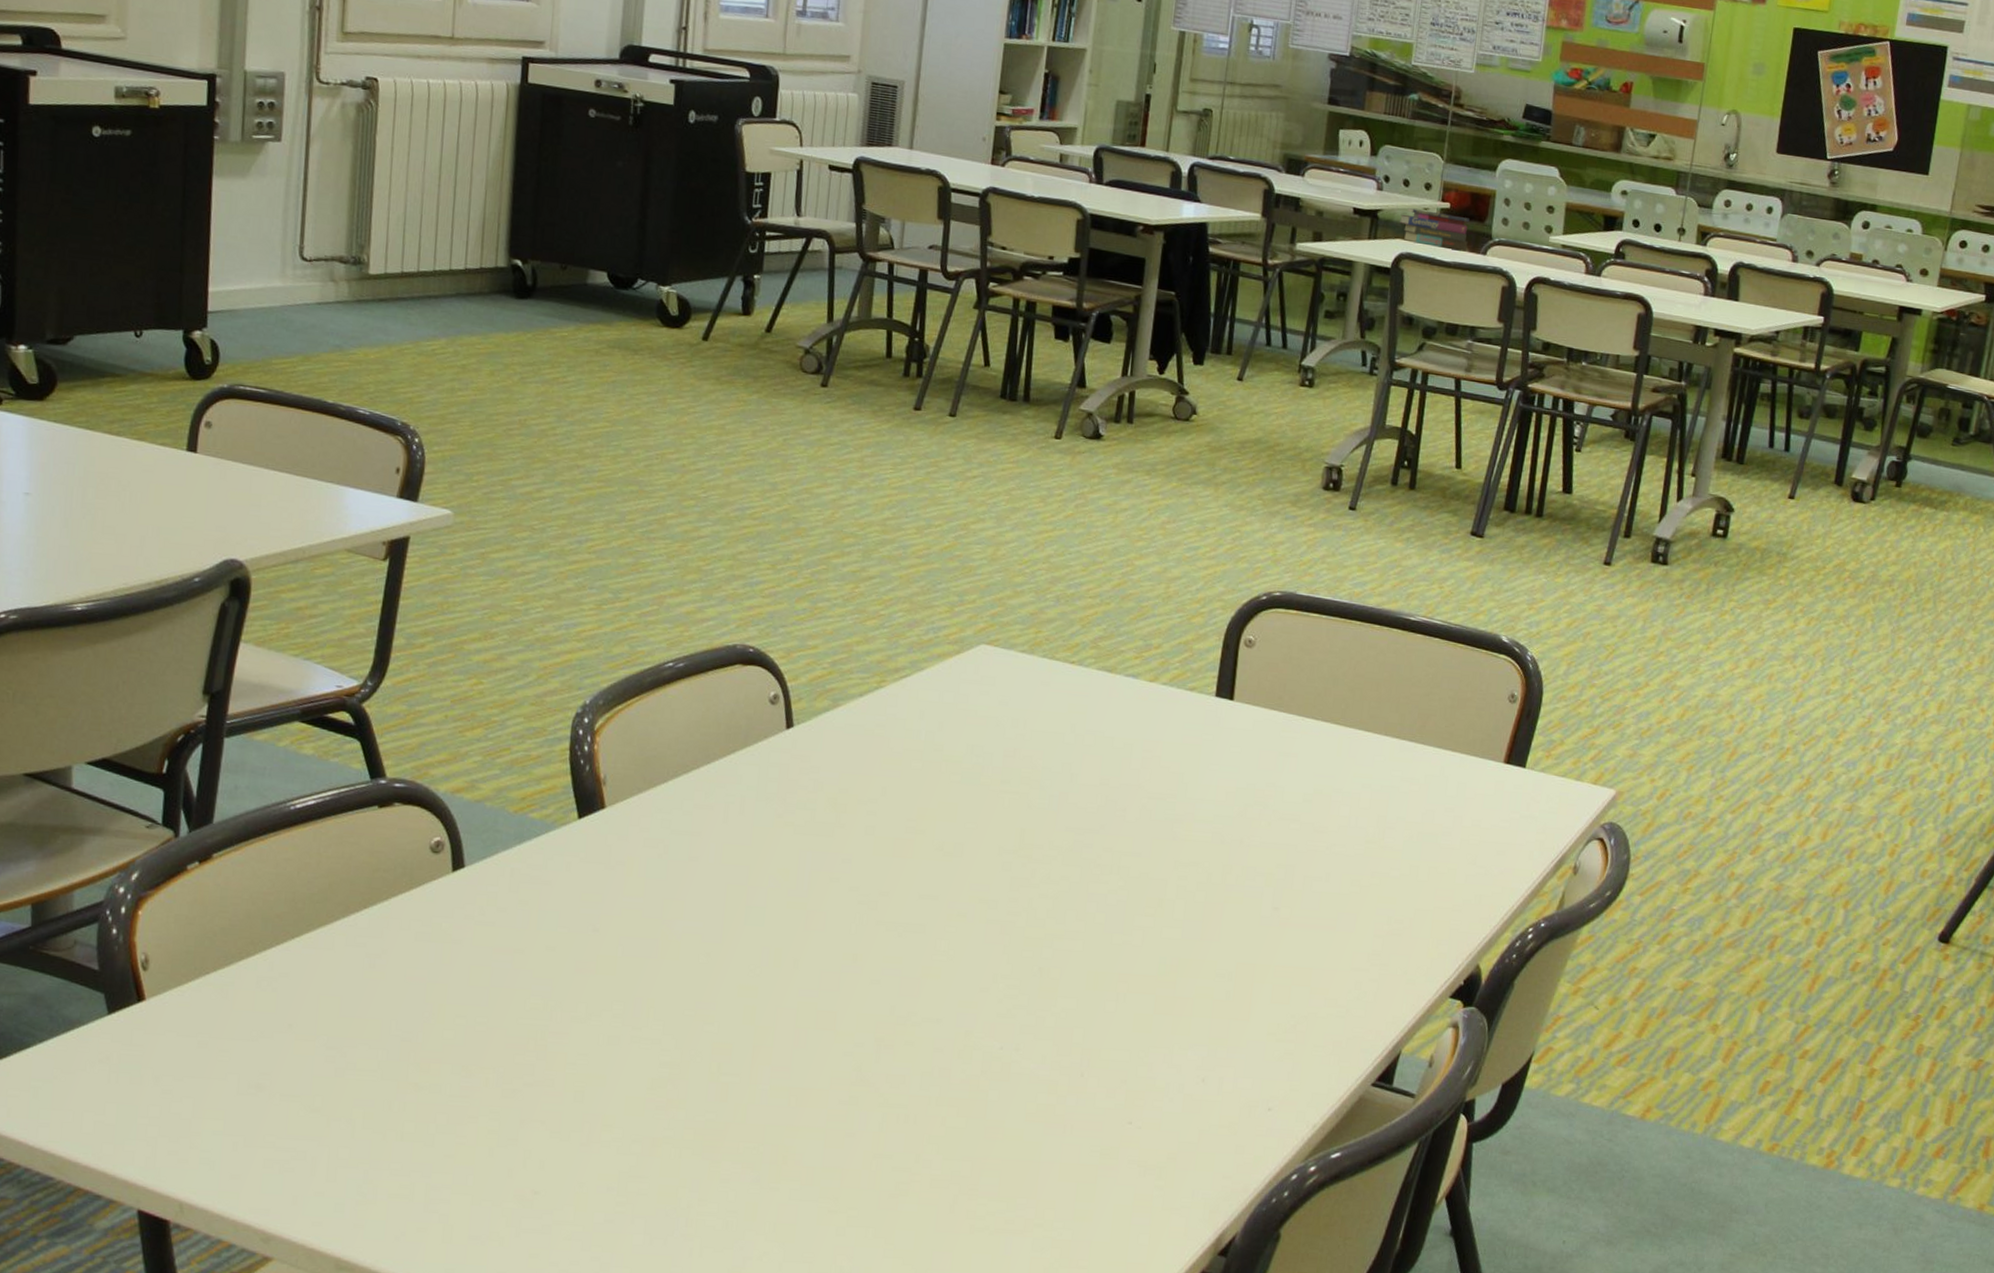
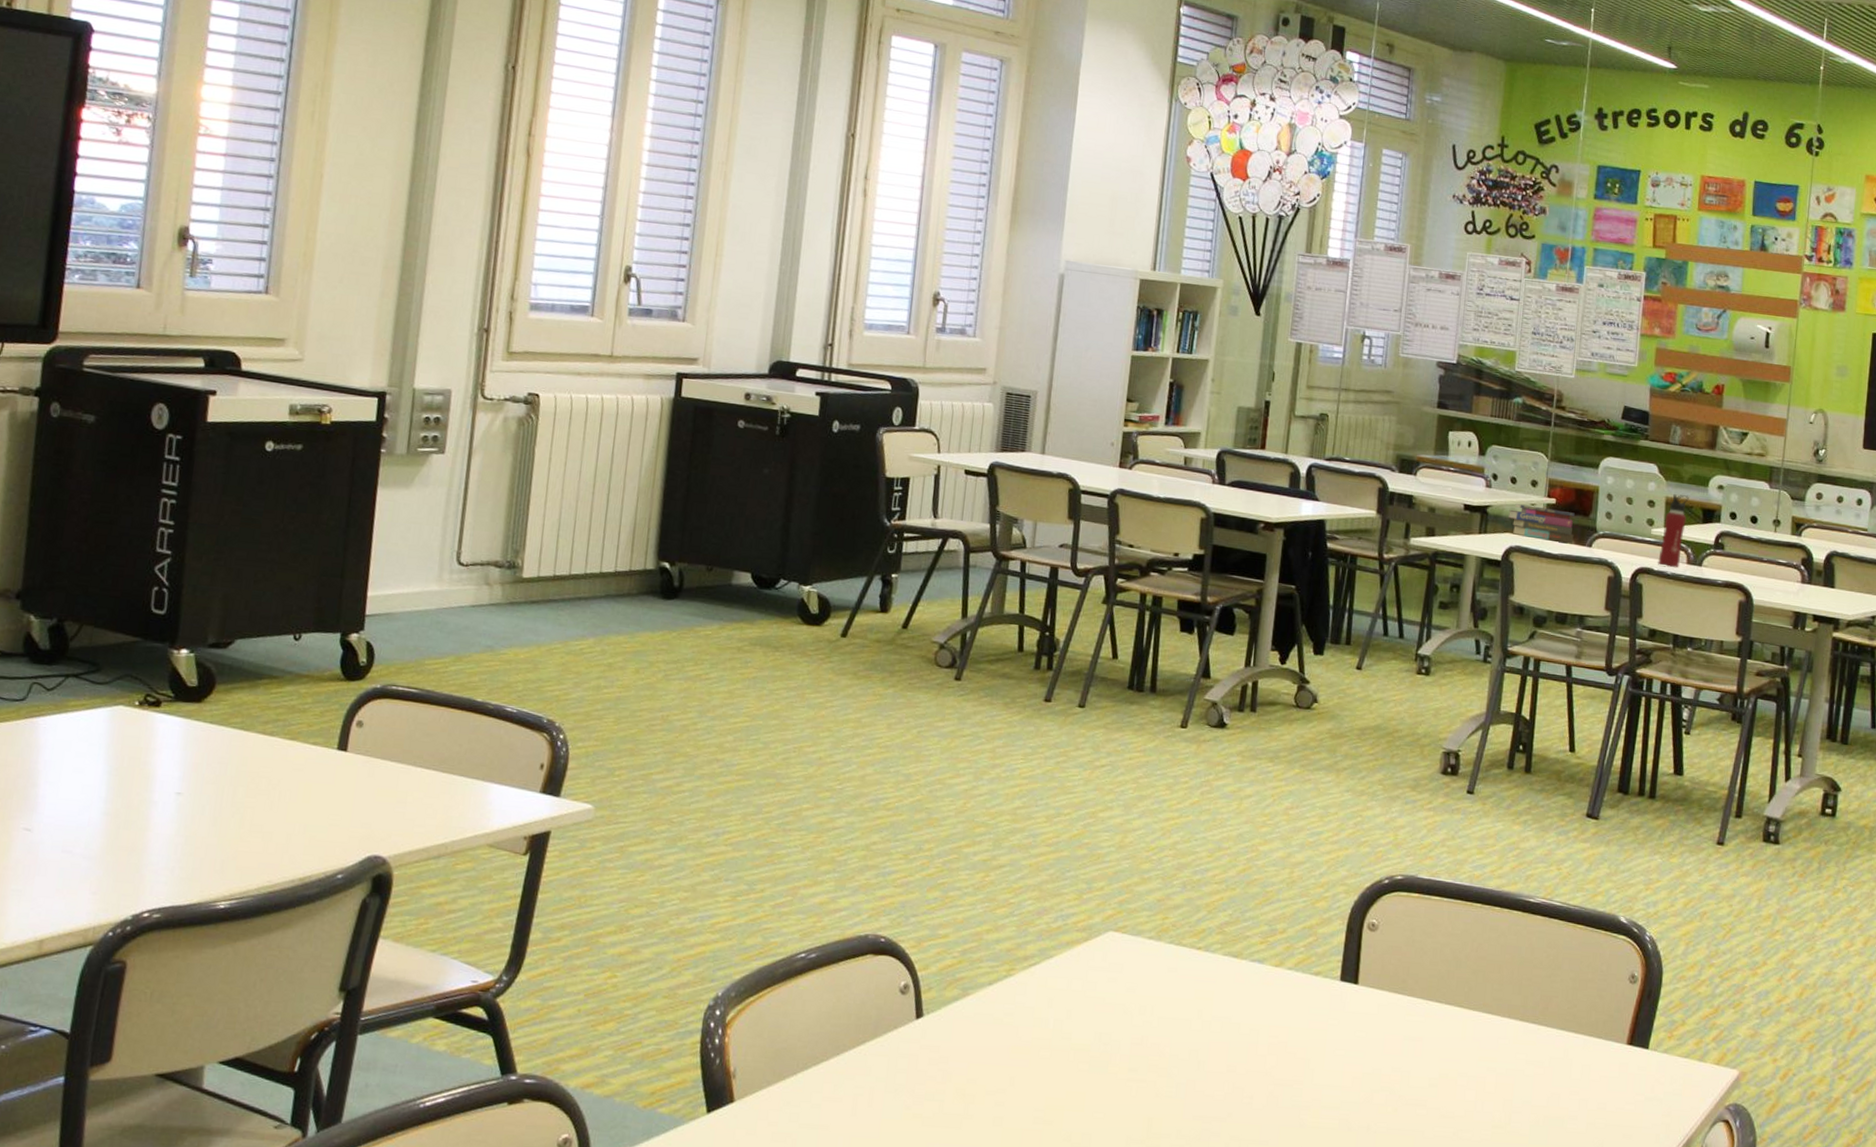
water bottle: none [1555,198,1591,279] -> present [1658,493,1689,569]

